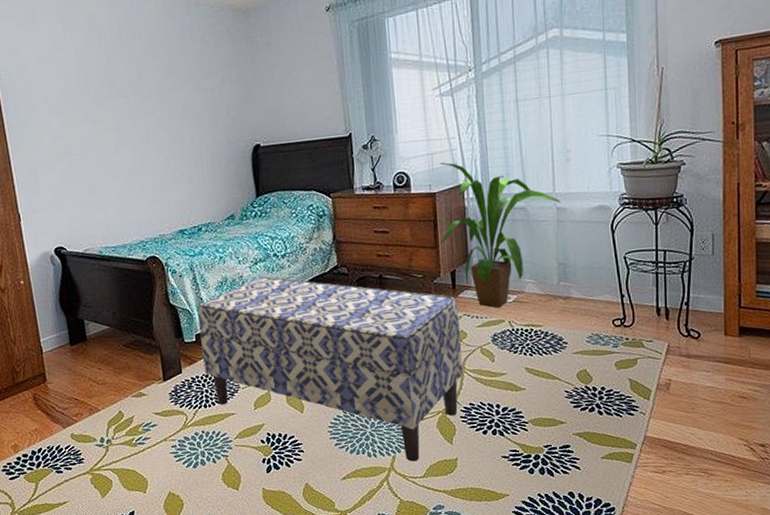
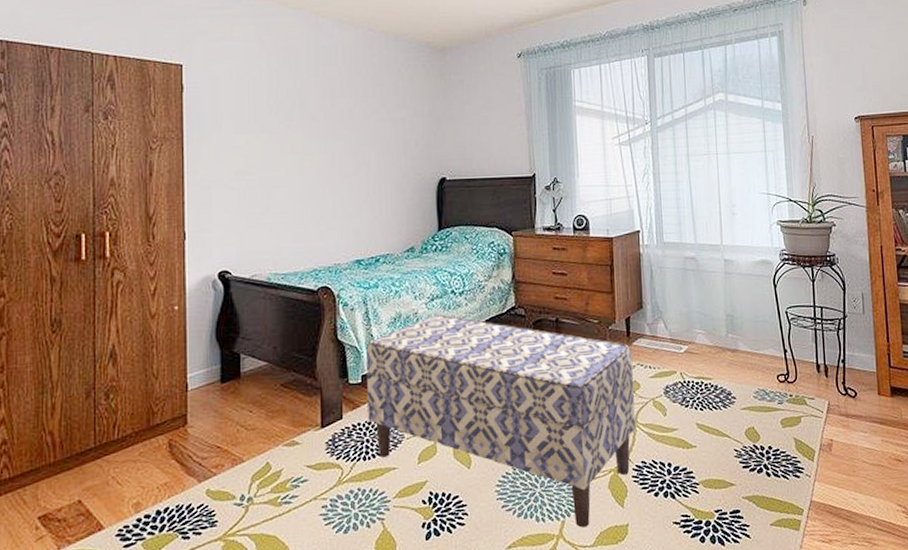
house plant: present [440,162,561,308] -> none [616,208,728,359]

